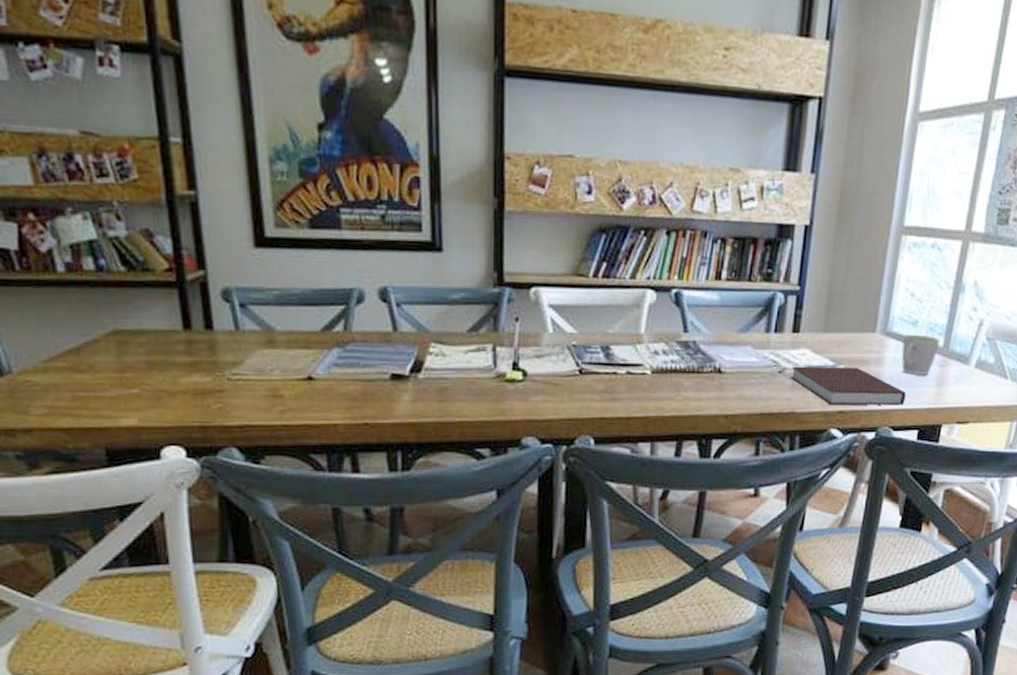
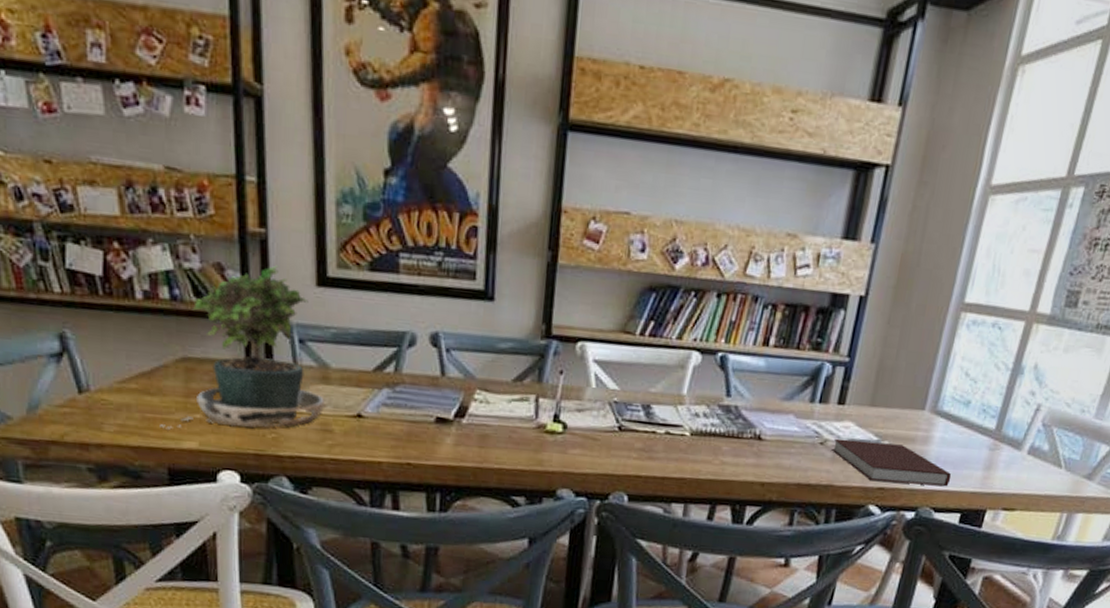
potted plant: none [93,228,272,407] -> present [159,265,324,429]
mug: present [901,334,940,376] -> none [949,414,993,458]

